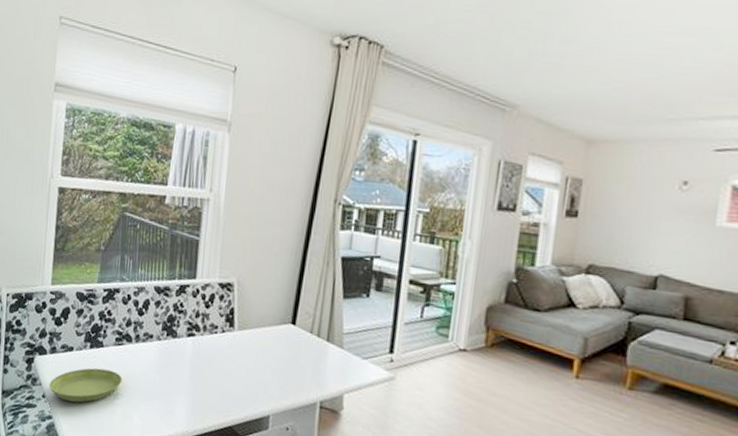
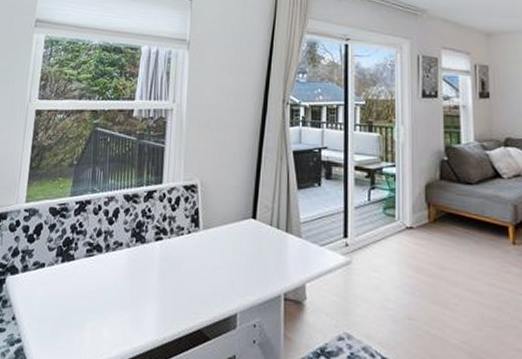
saucer: present [49,368,122,403] -> none [19,282,93,321]

